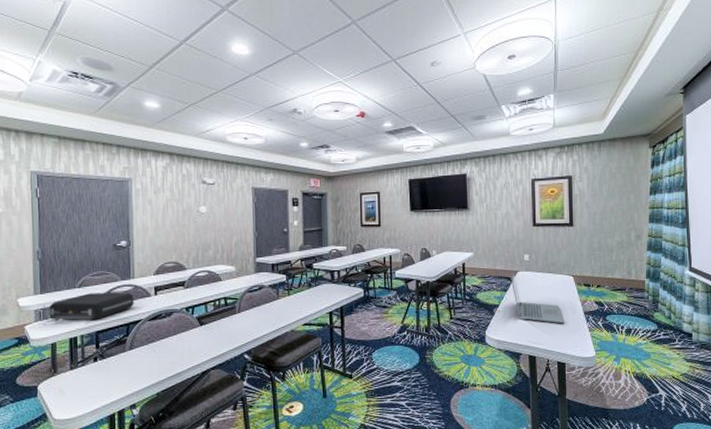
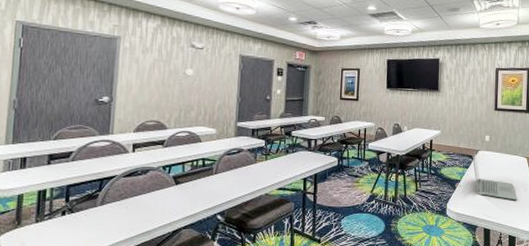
briefcase: present [49,292,134,320] -> none [19,146,111,173]

